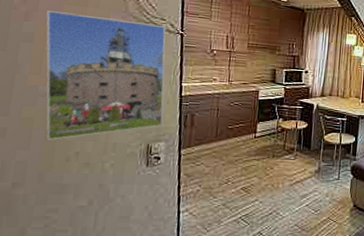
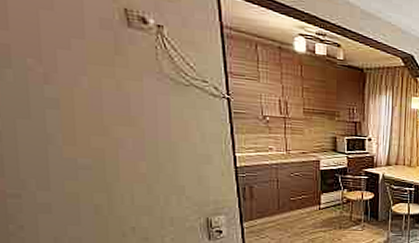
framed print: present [46,10,166,140] -> none [67,72,220,215]

